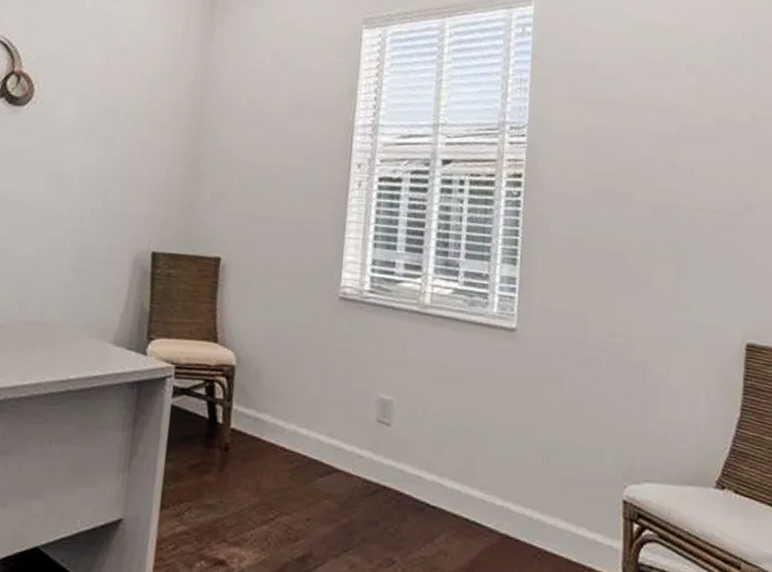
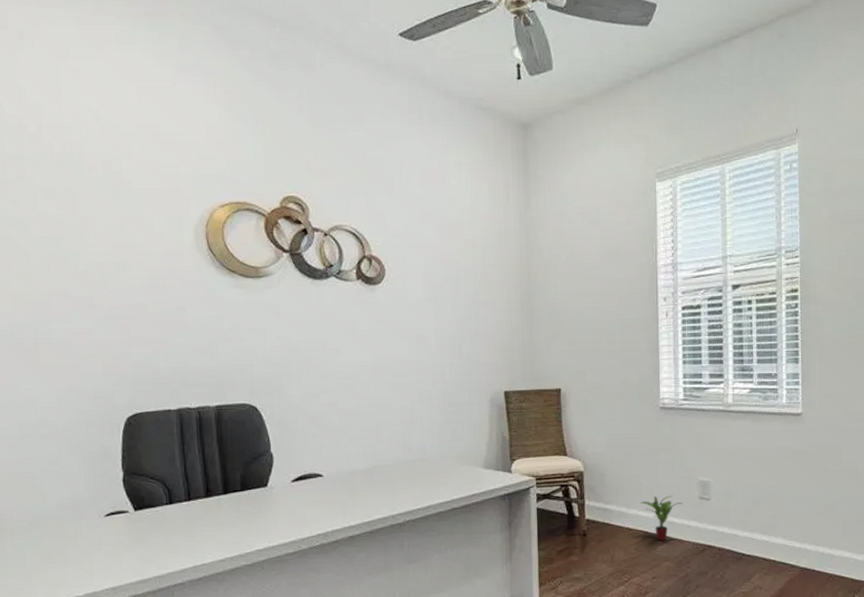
potted plant: none [302,410,356,471] -> present [640,495,683,541]

